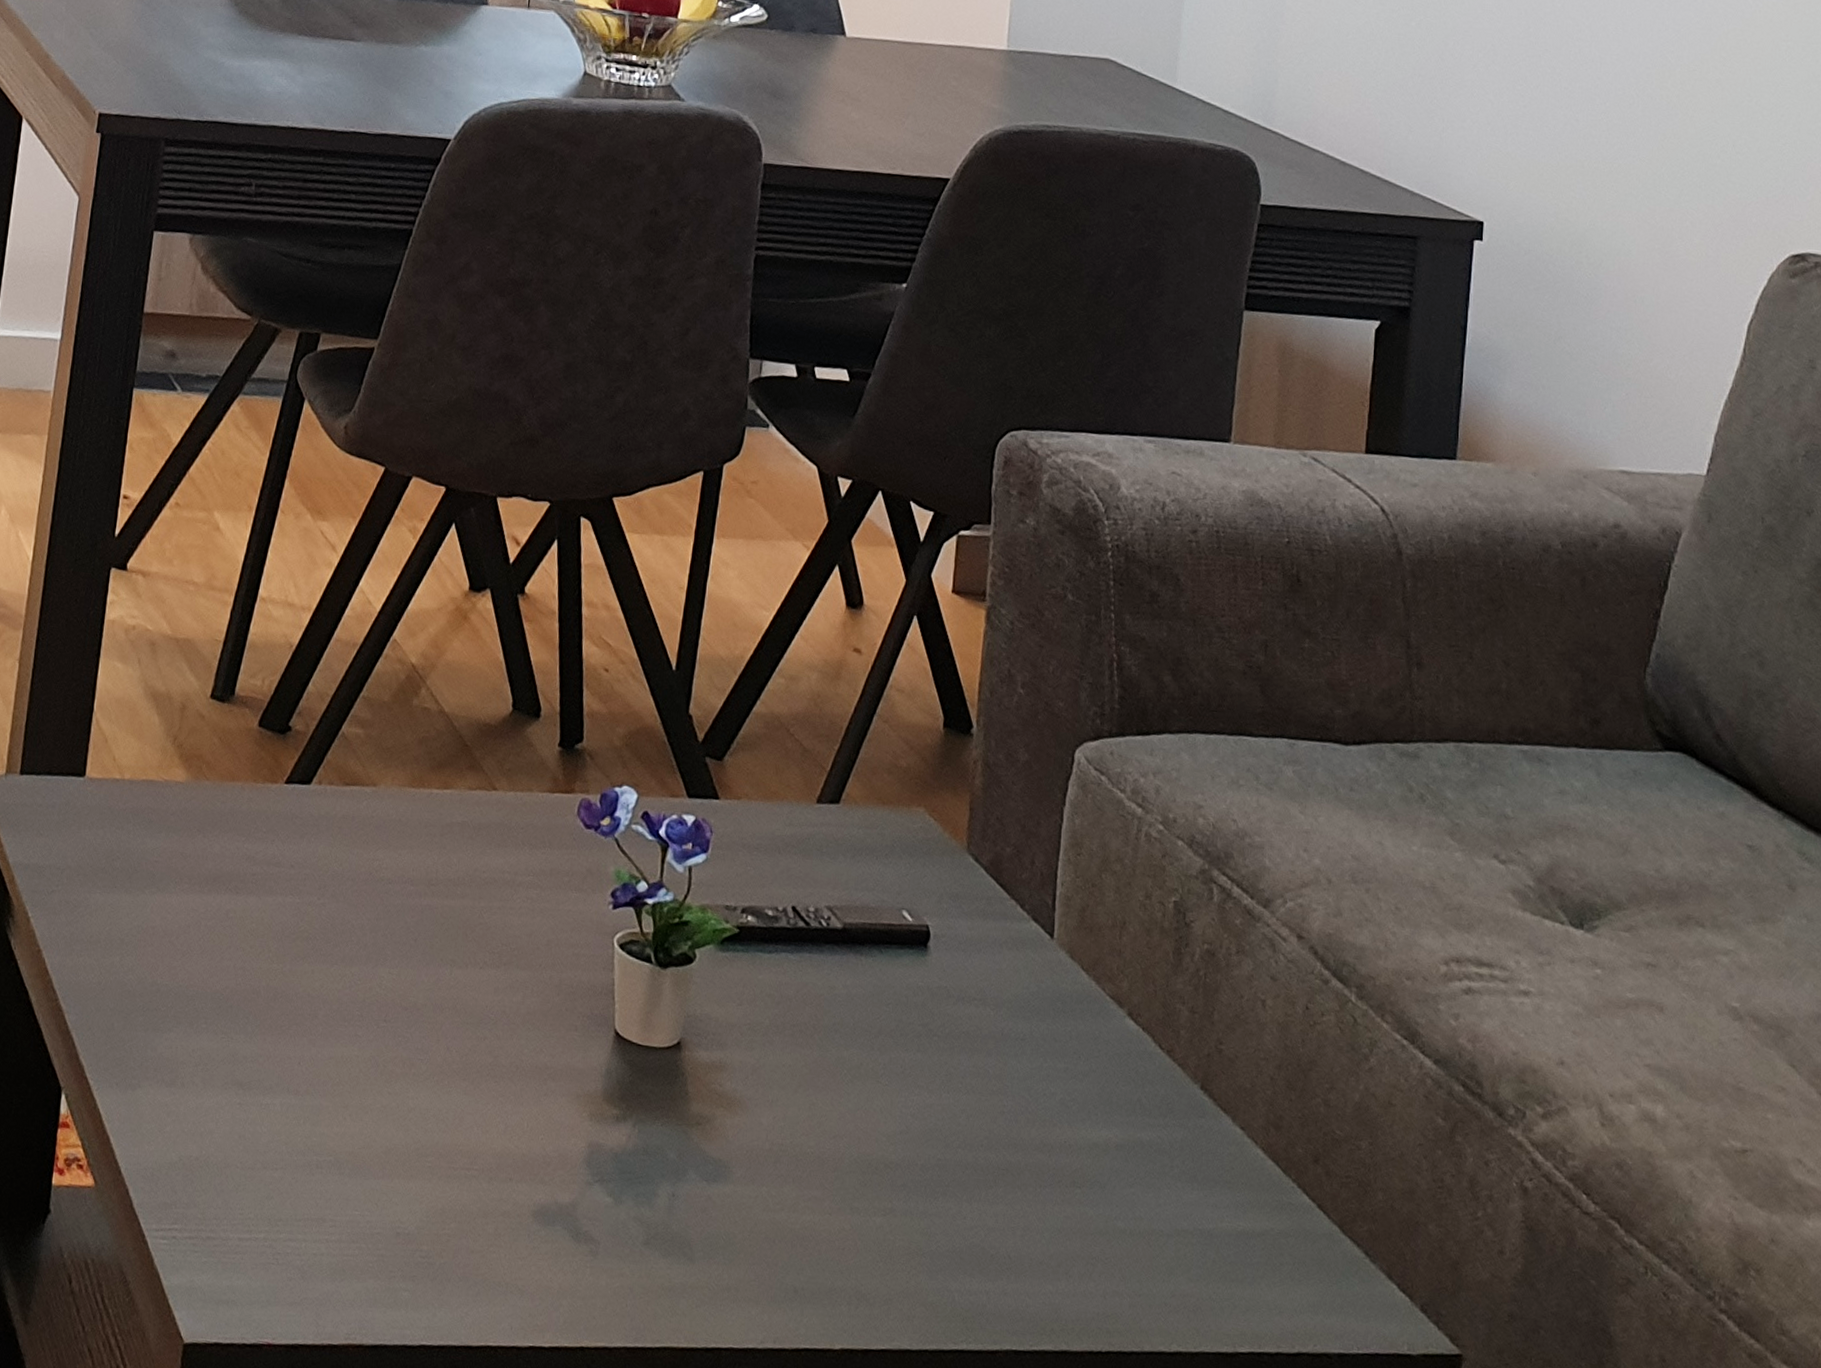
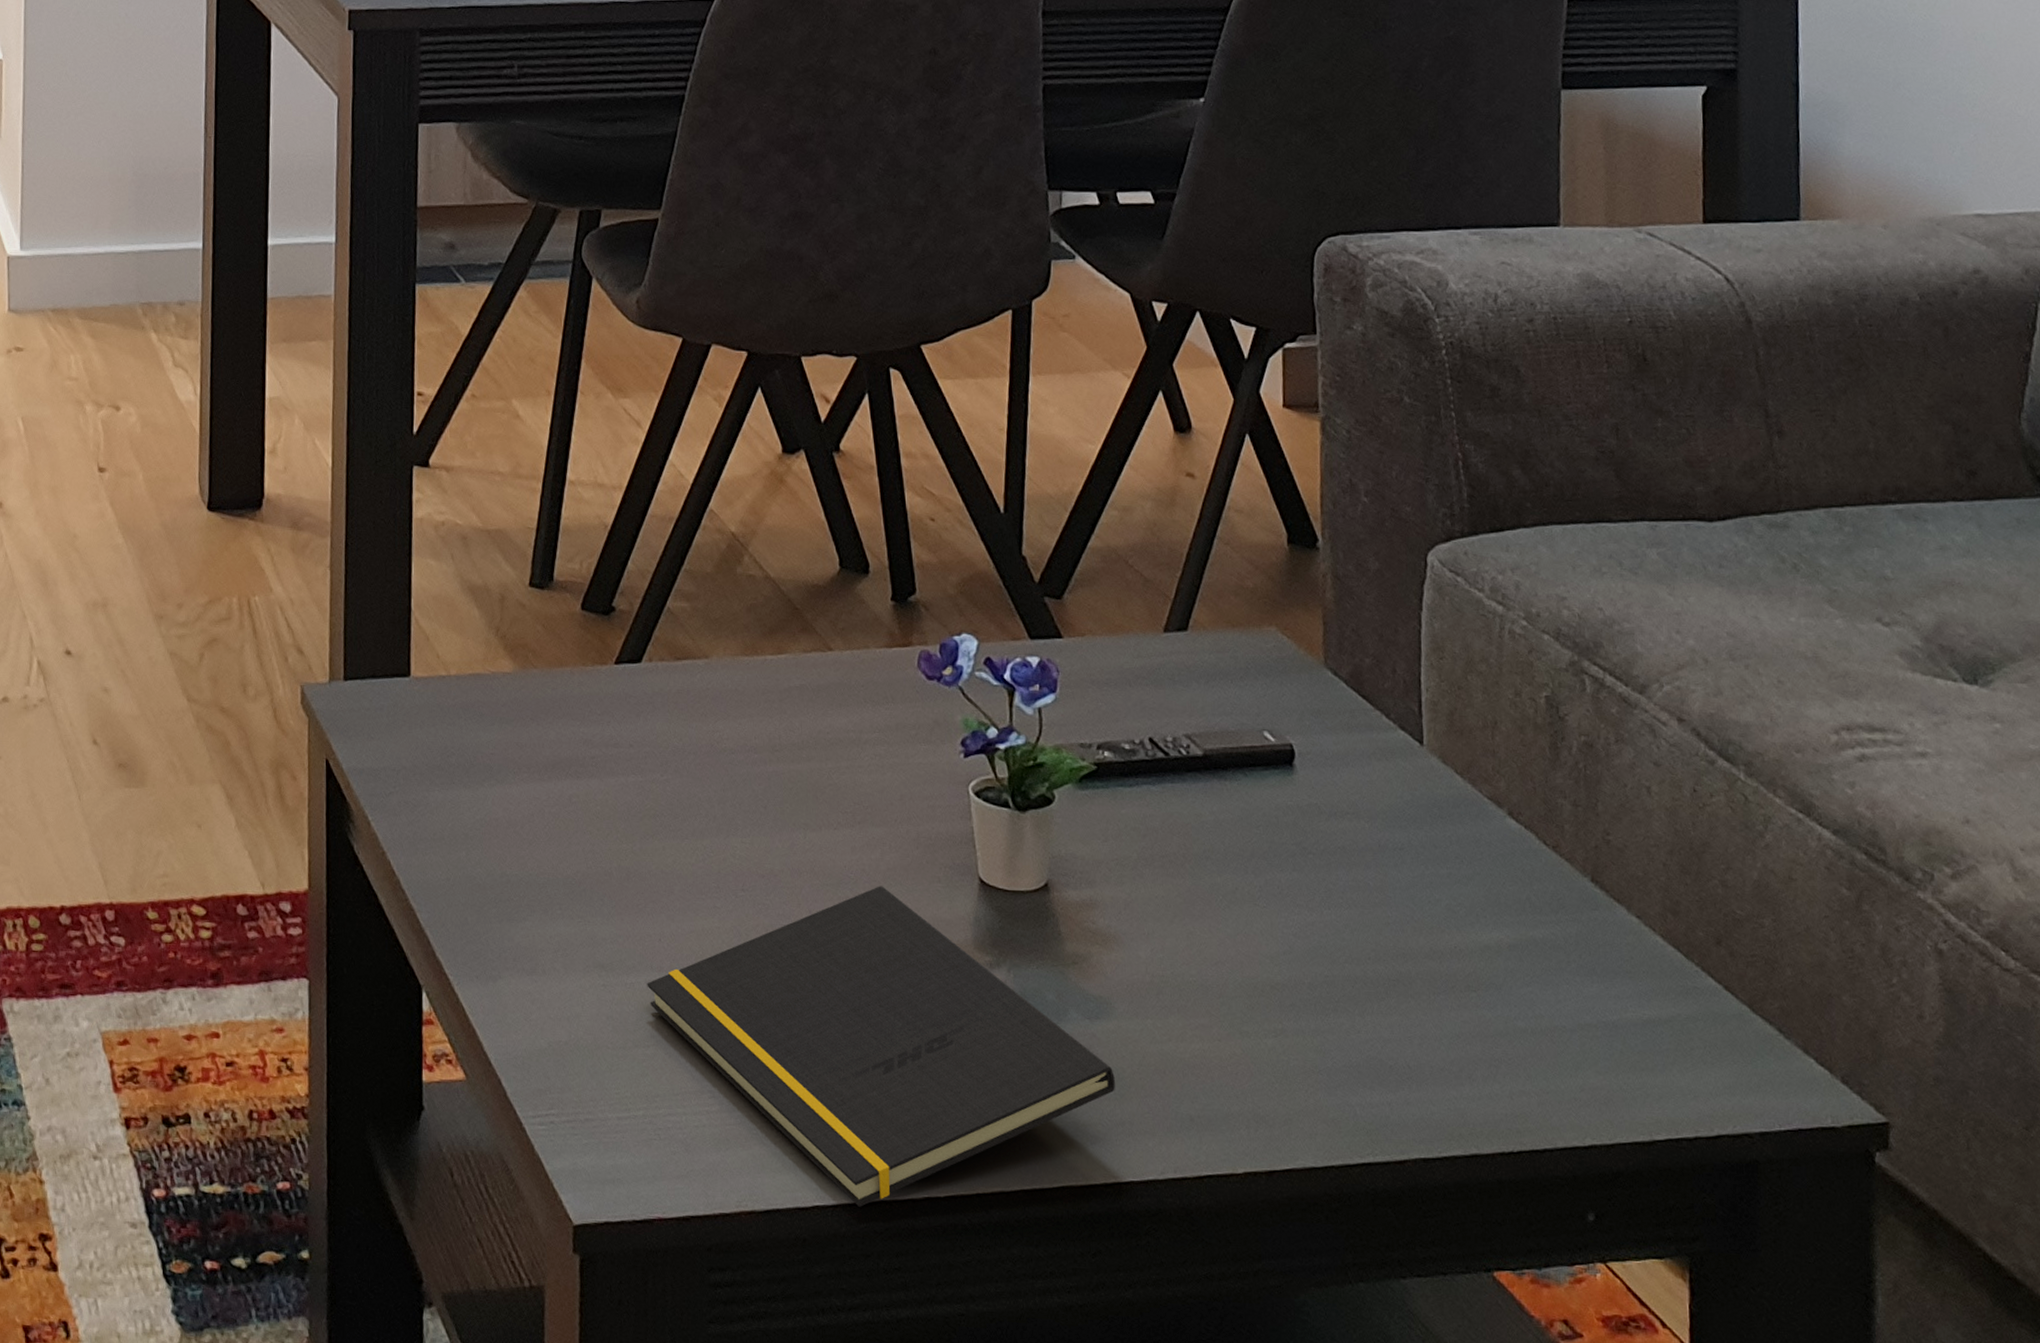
notepad: none [281,1029,726,1350] -> present [647,886,1115,1207]

